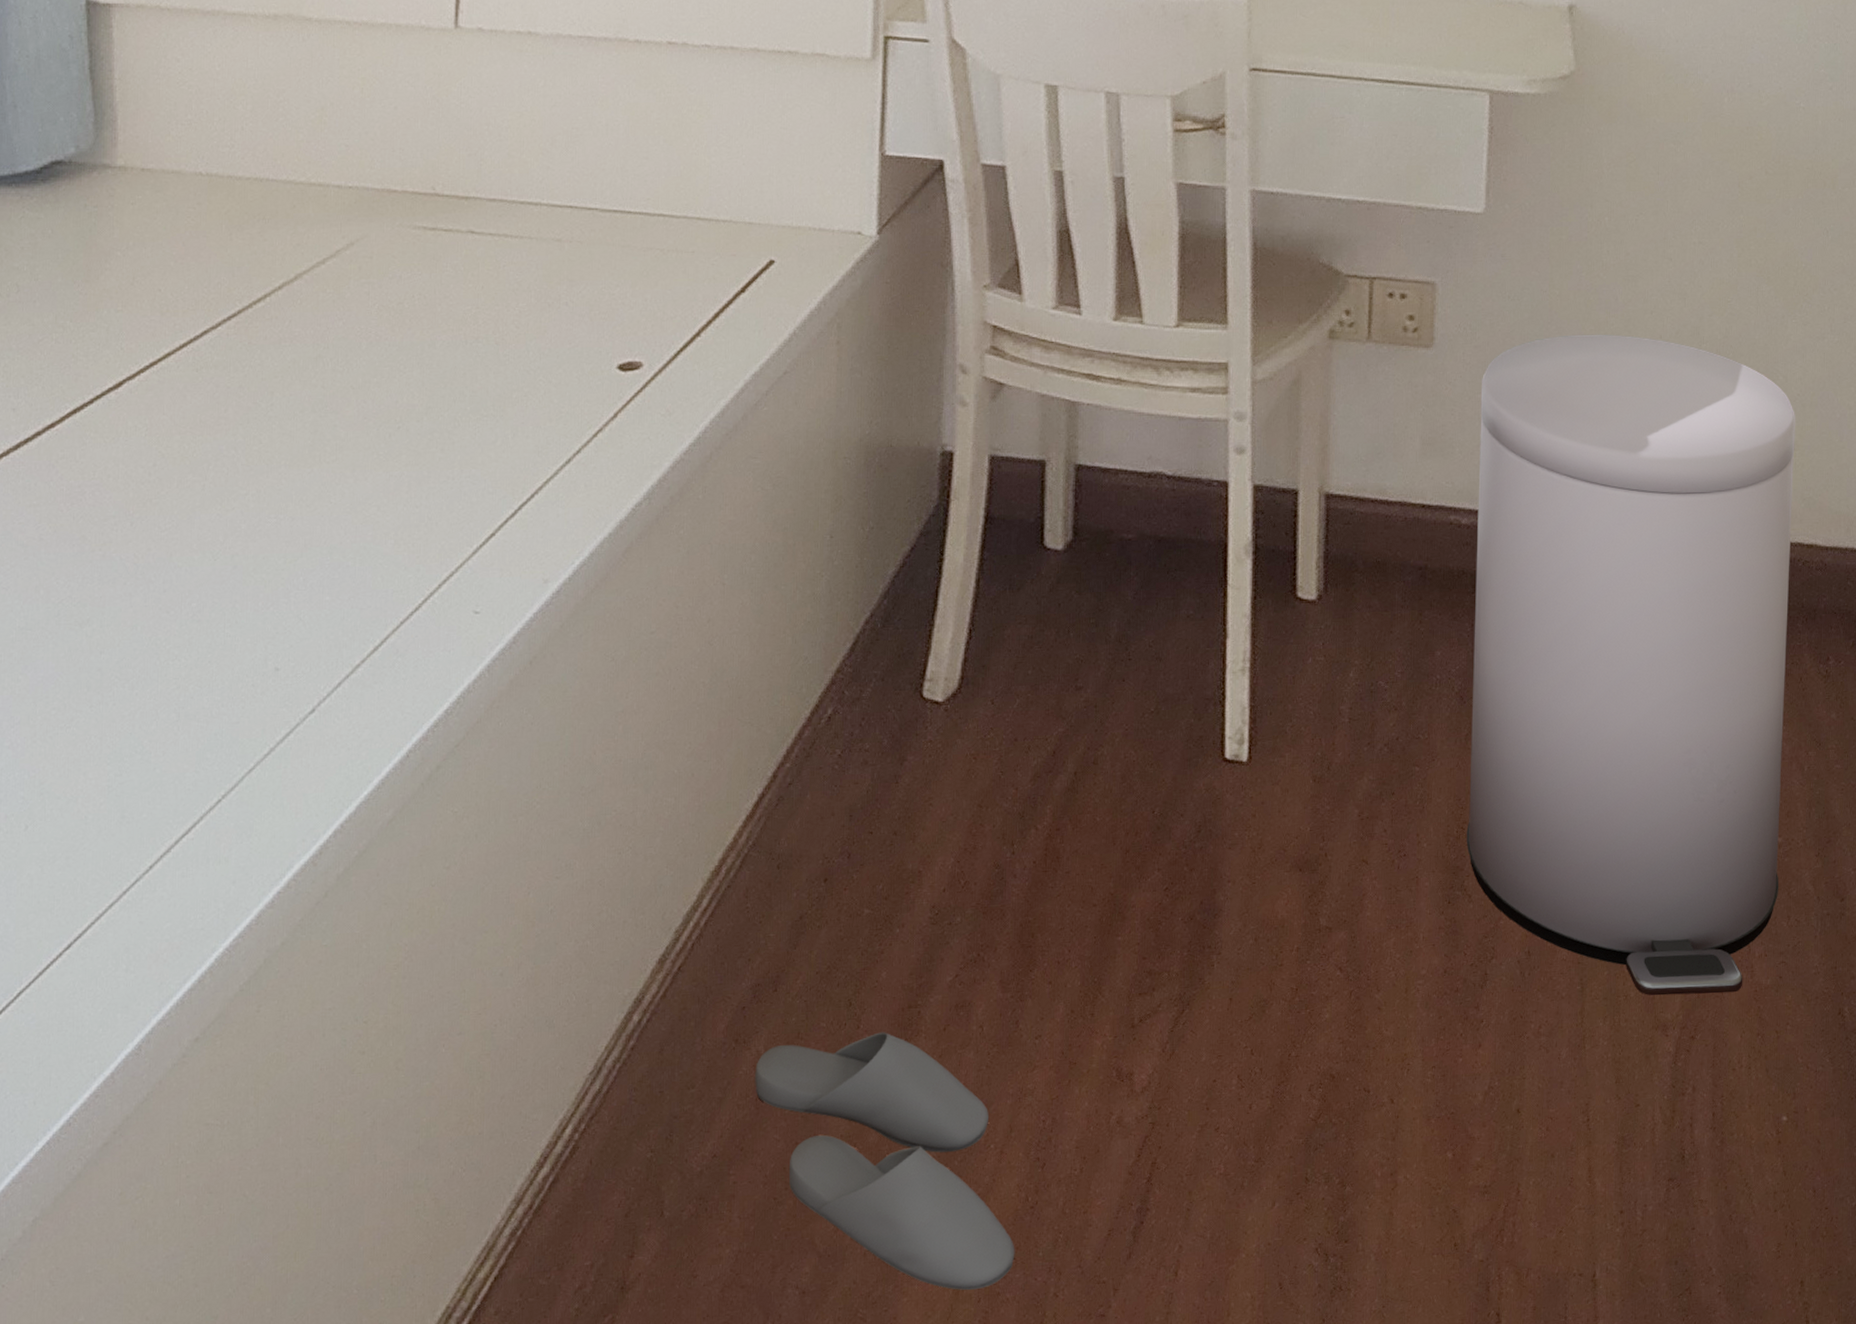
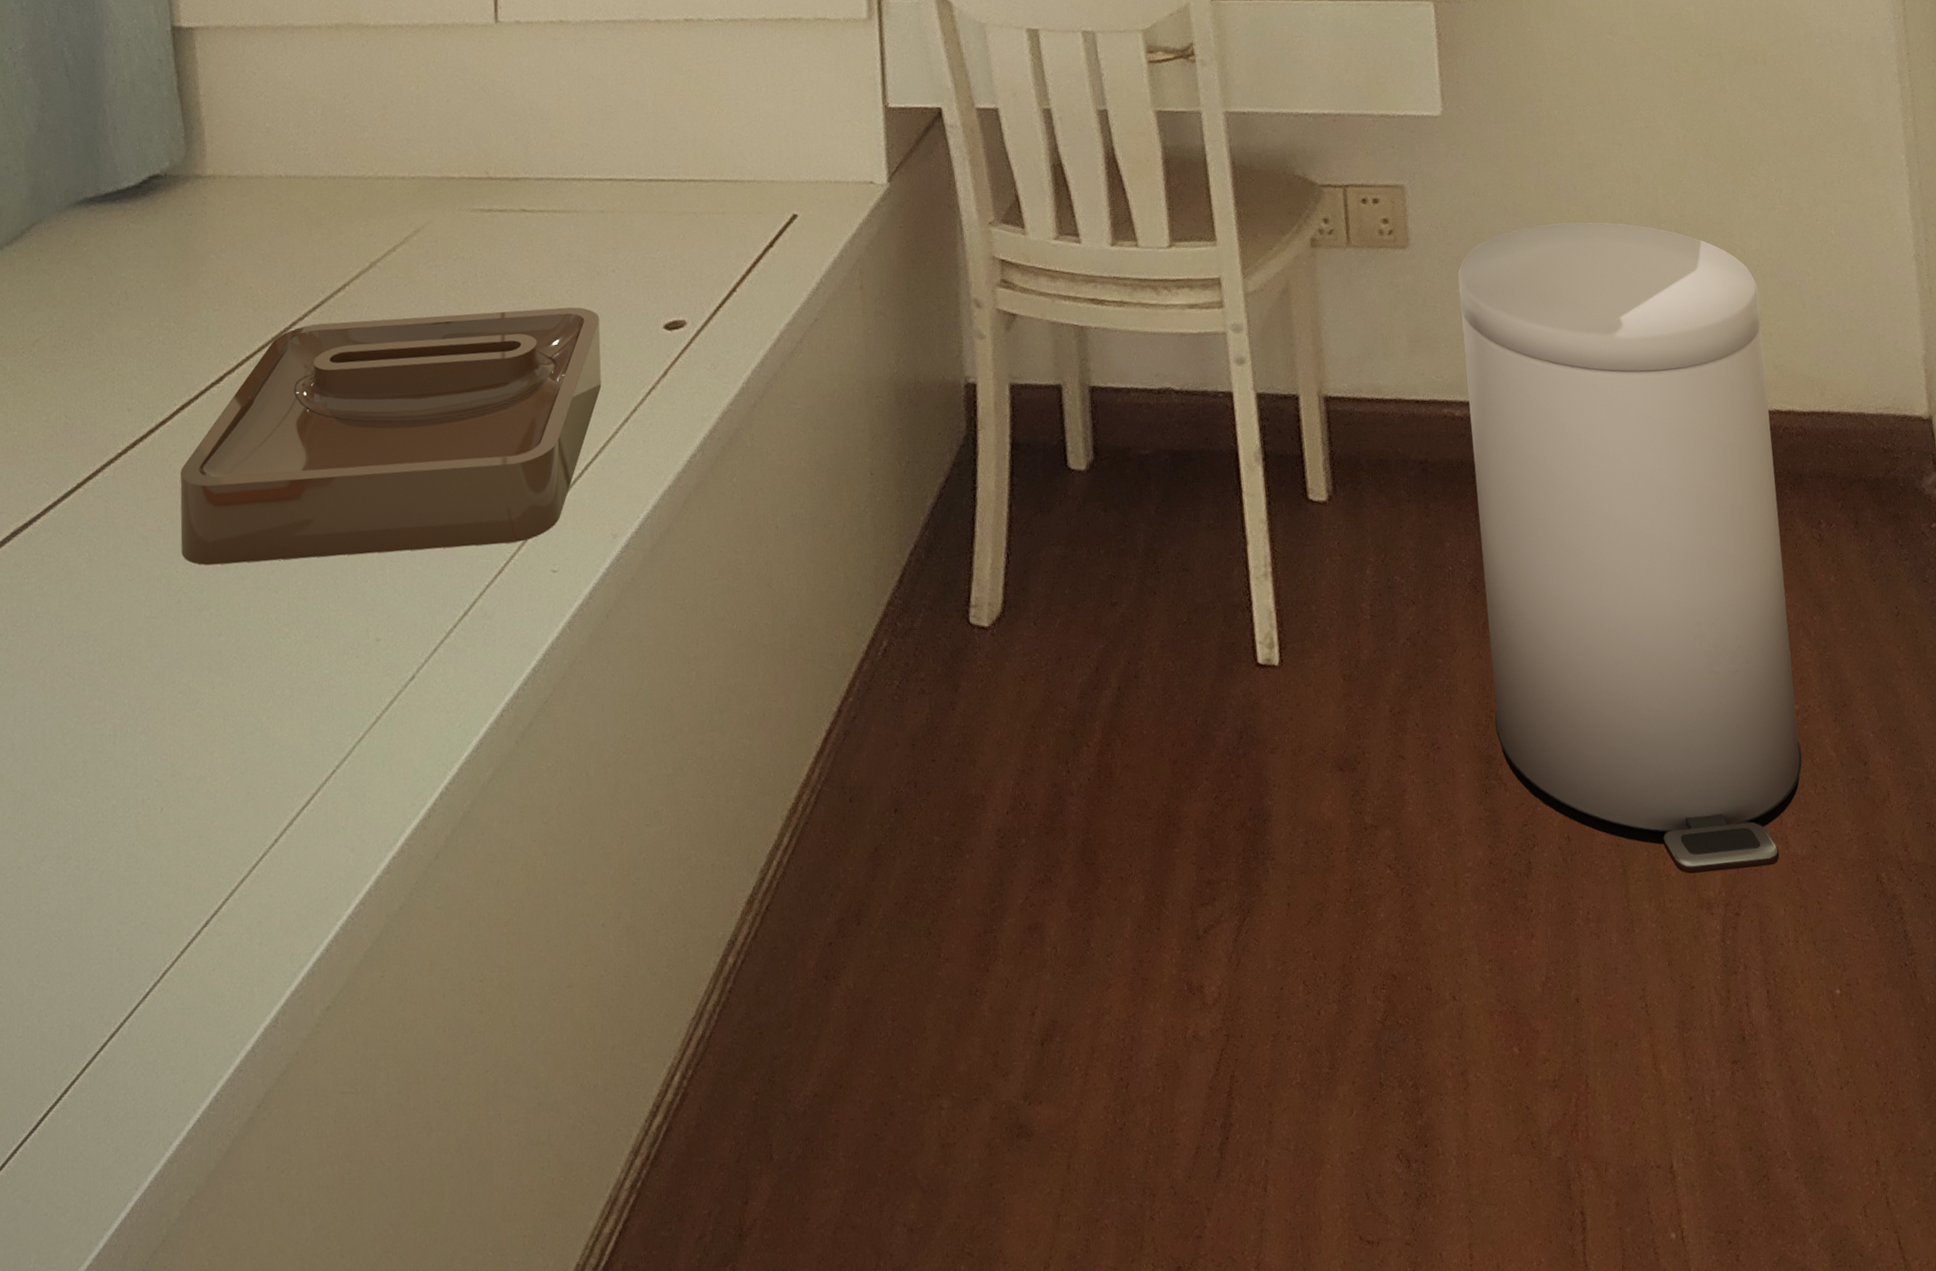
decorative tray: none [64,334,548,581] -> present [180,307,602,566]
slippers: present [755,1032,1015,1290] -> none [846,959,1109,1219]

